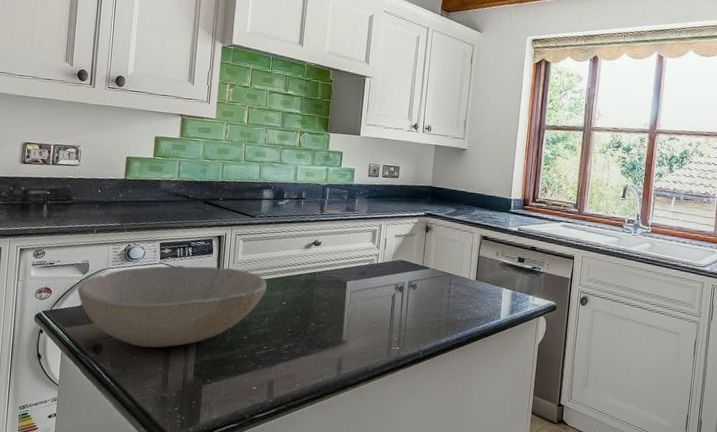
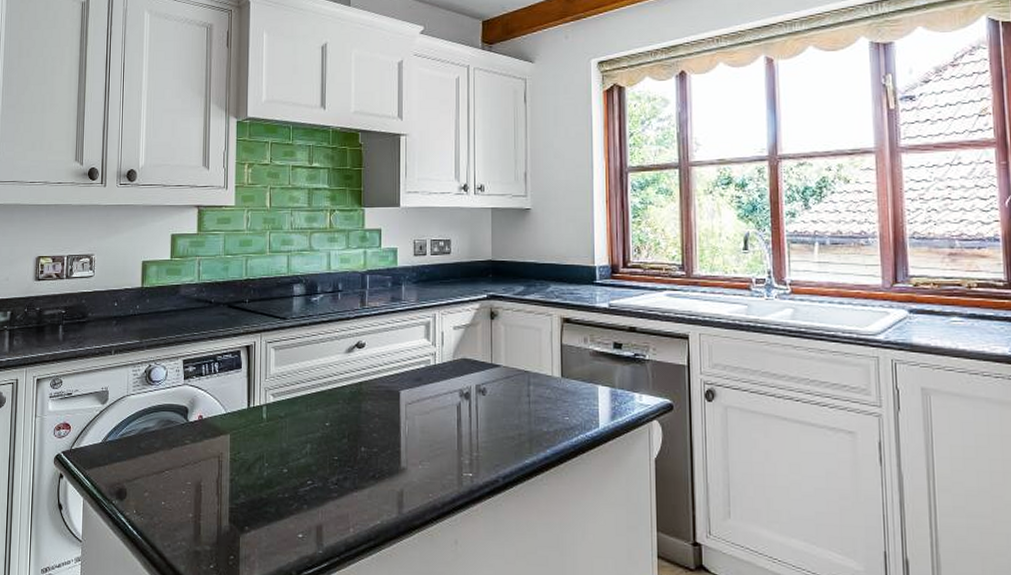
bowl: present [77,265,267,348] -> none [98,384,306,490]

